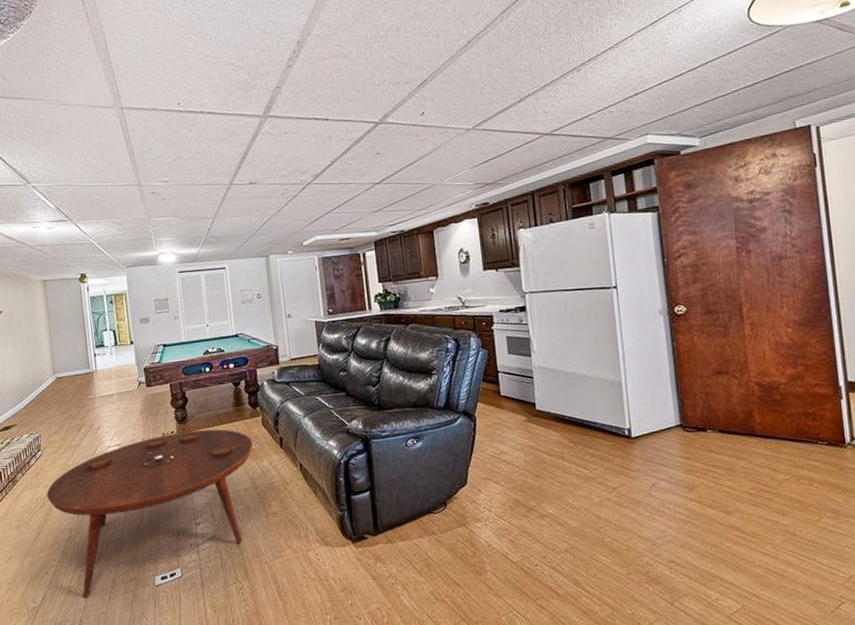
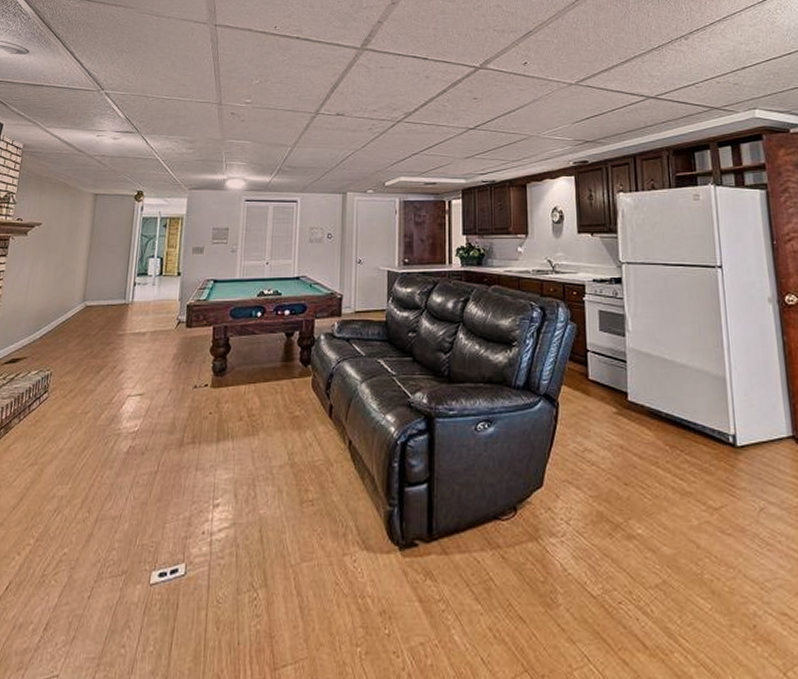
coffee table: present [46,429,254,597] -> none [42,386,298,592]

